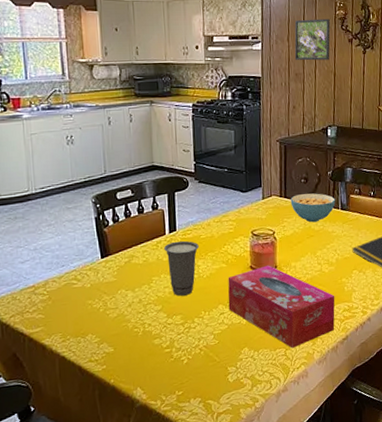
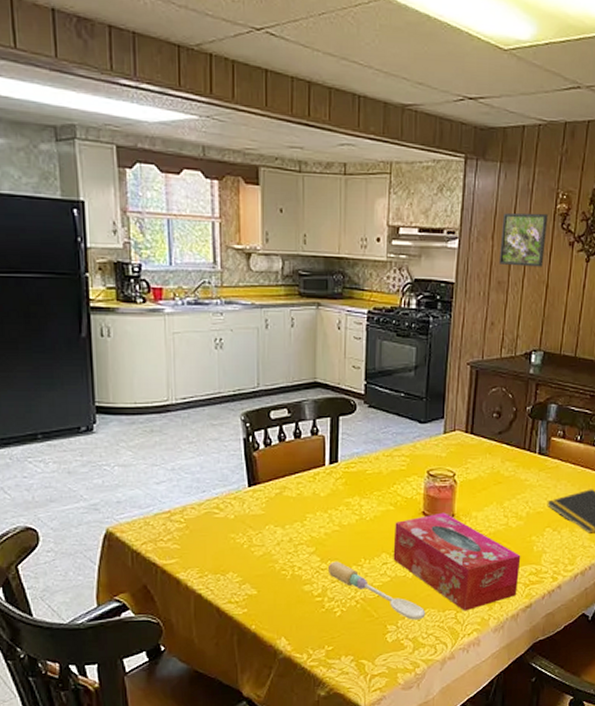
cup: present [164,240,199,296] -> none [322,474,363,539]
spoon: none [174,315,260,361] -> present [329,561,426,620]
cereal bowl: present [290,193,336,223] -> none [477,432,533,467]

